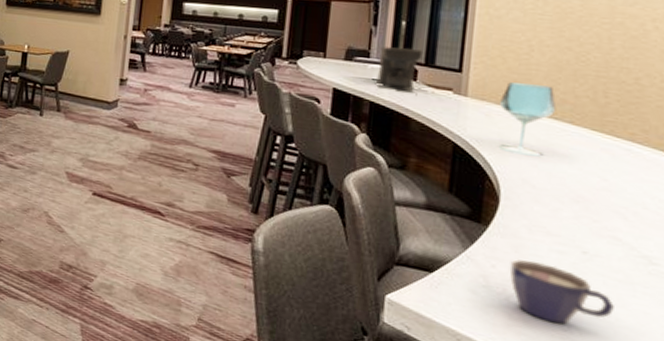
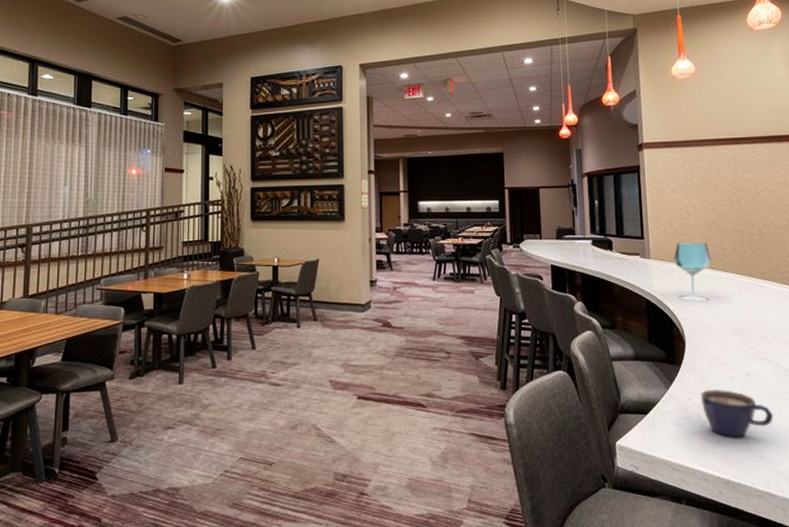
coffee maker: present [375,47,423,96] -> none [582,224,615,264]

